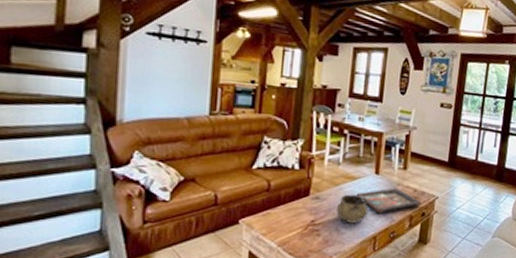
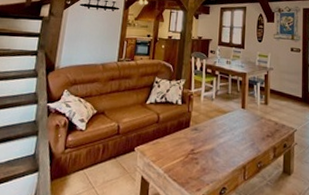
decorative bowl: present [337,194,369,224] -> none [212,126,238,153]
decorative tray: present [356,188,422,213] -> none [227,121,283,144]

